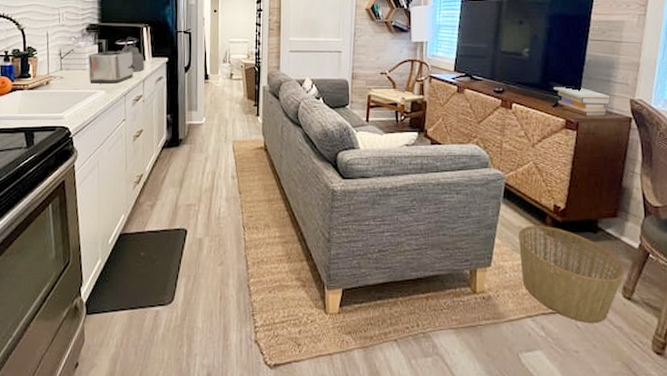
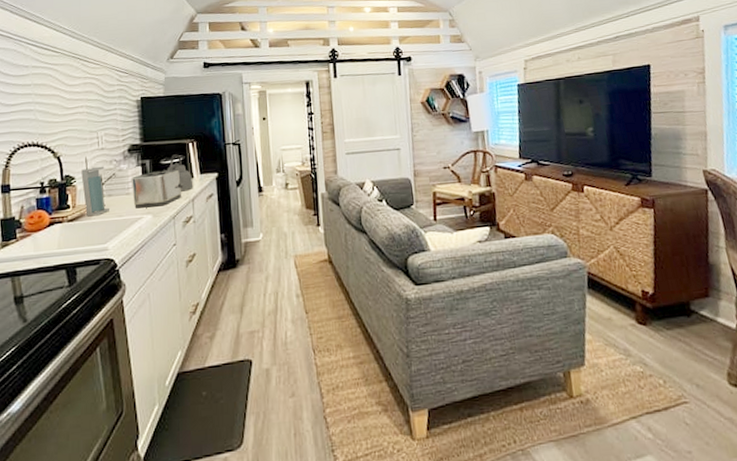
soap dispenser: none [42,41,66,87] -> present [81,166,109,217]
basket: present [518,224,626,323] -> none [608,314,727,418]
books: present [553,87,611,116] -> none [623,162,683,192]

